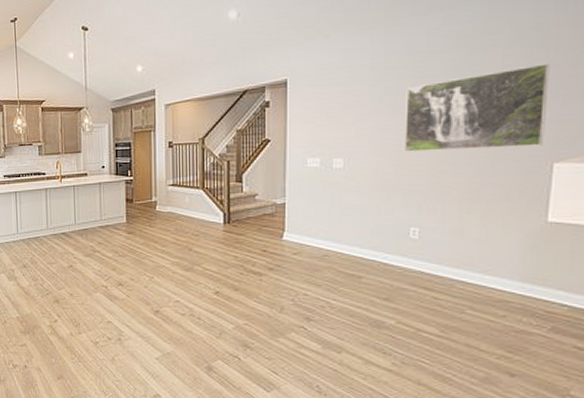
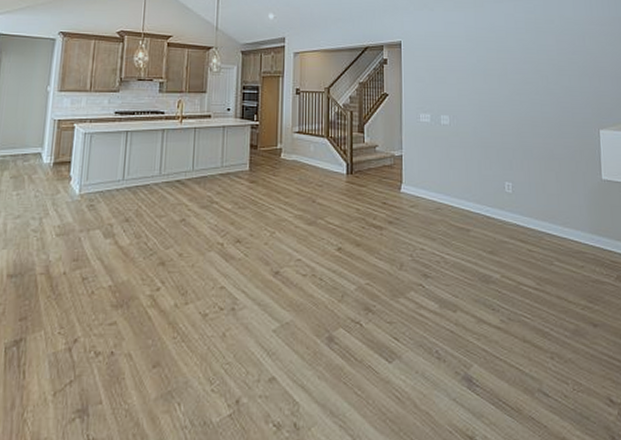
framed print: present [405,63,550,152] -> none [493,50,591,115]

